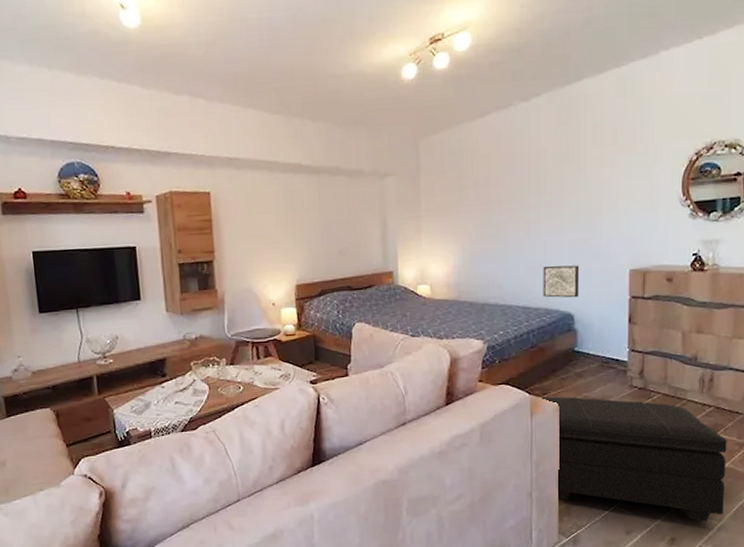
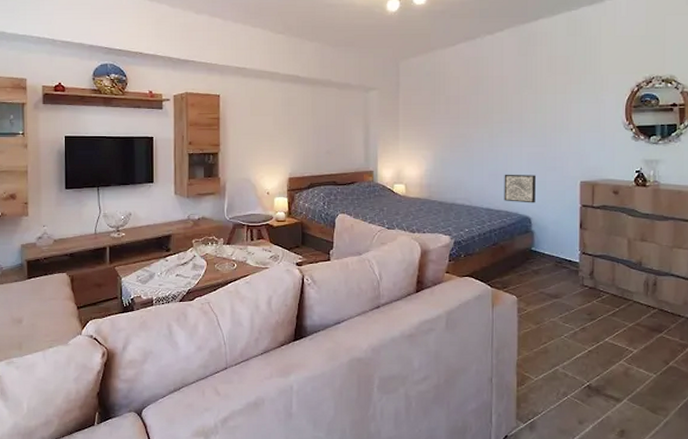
footstool: present [539,396,727,521] -> none [500,290,671,416]

